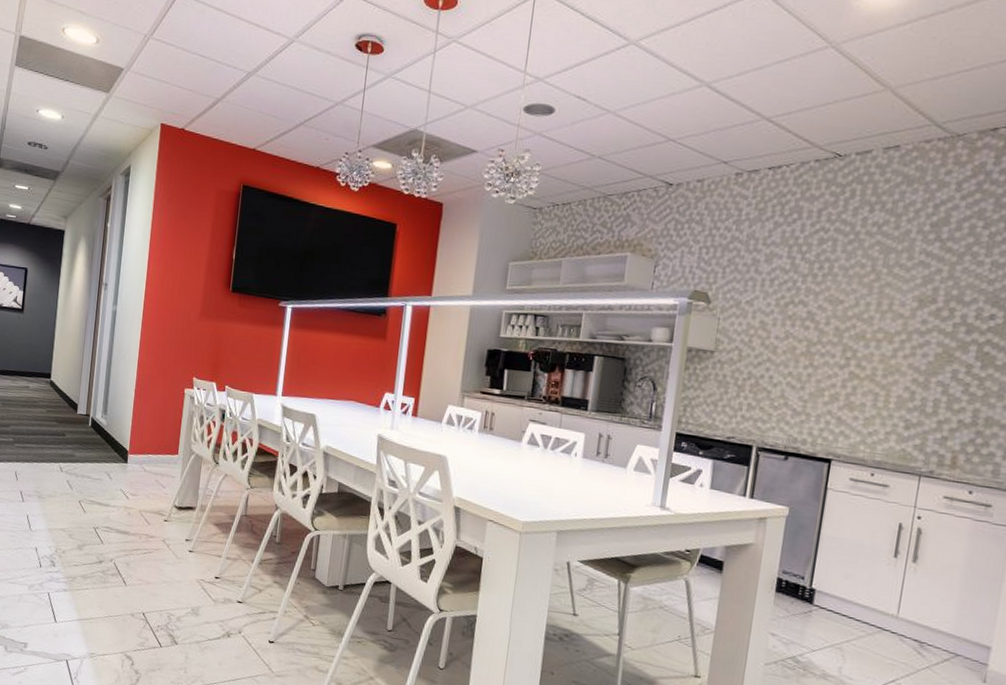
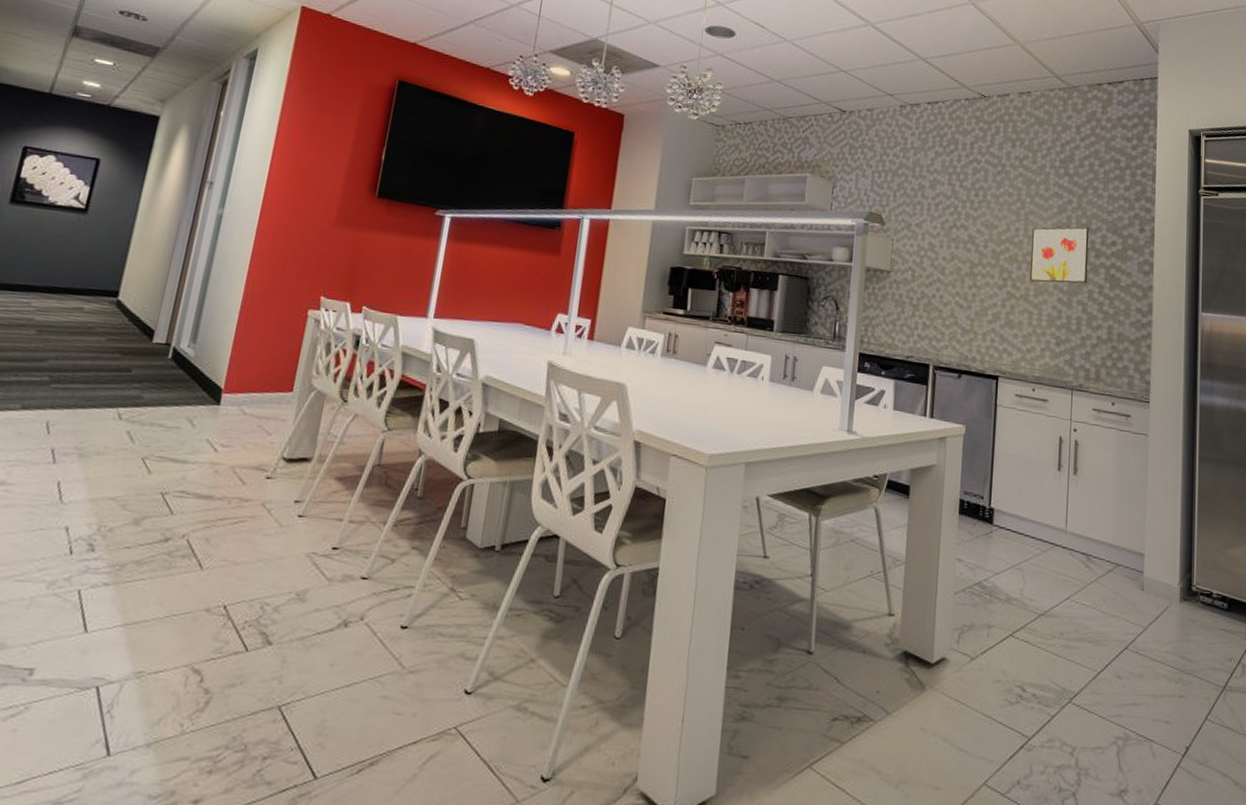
wall art: none [878,298,962,363] -> present [1029,226,1090,284]

